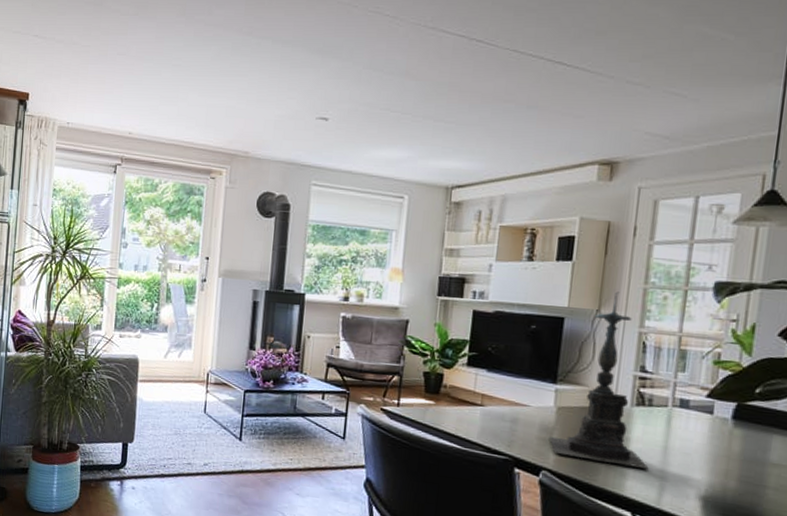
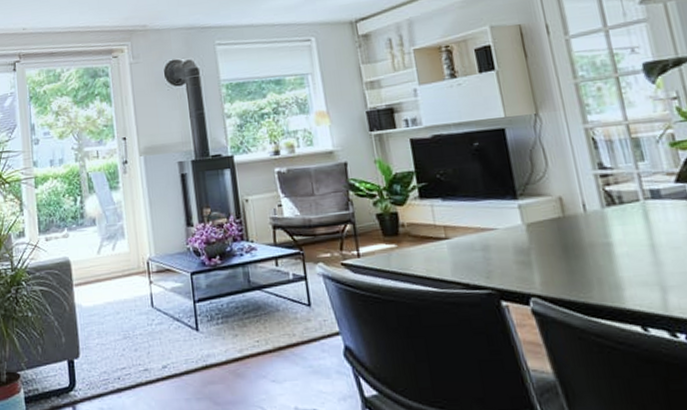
candle holder: present [549,292,649,469] -> none [527,92,643,276]

